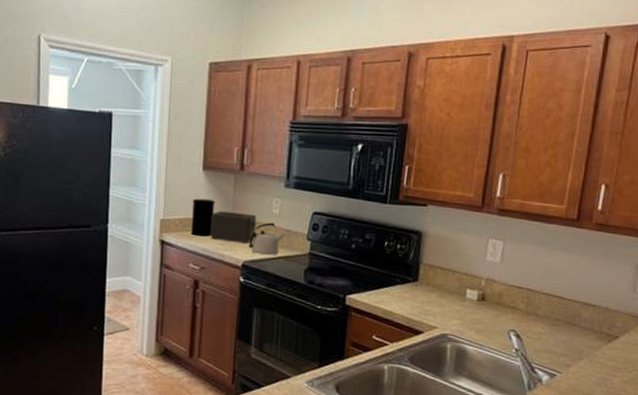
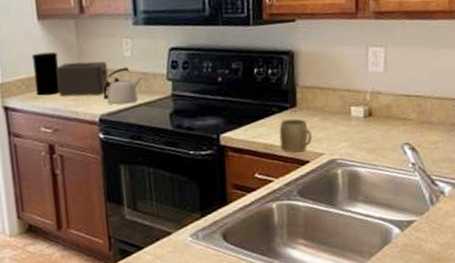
mug: none [399,291,428,322] -> present [279,118,312,152]

